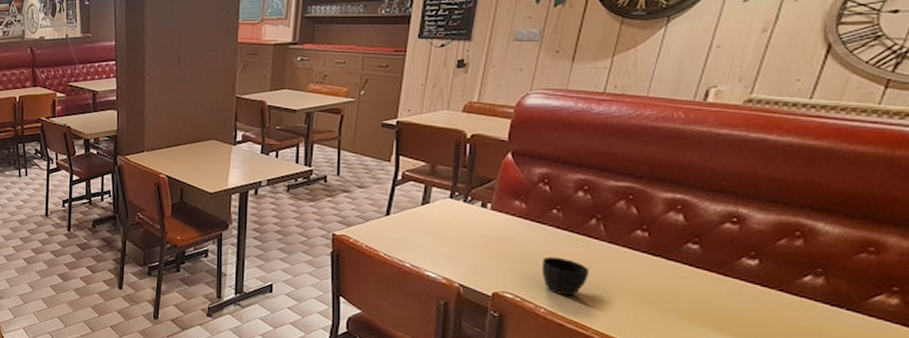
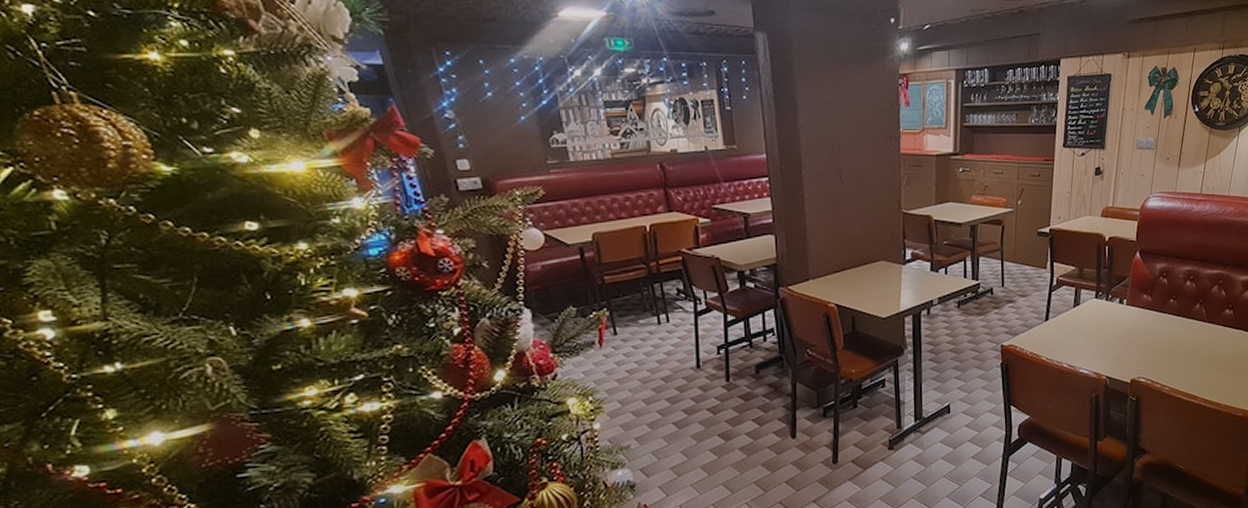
cup: present [541,256,590,297] -> none [1164,340,1197,373]

